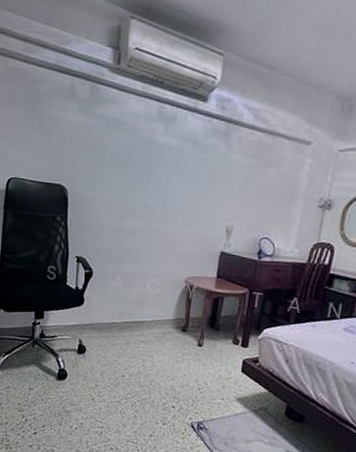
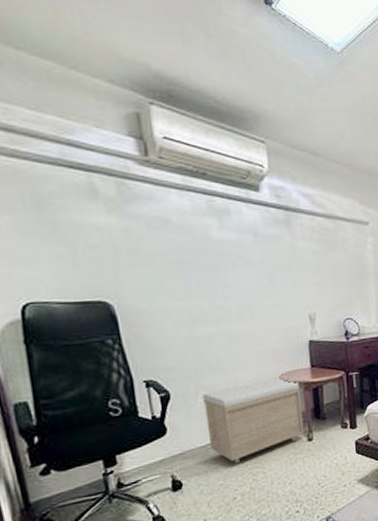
storage bench: none [114,278,202,347] -> present [202,377,304,464]

